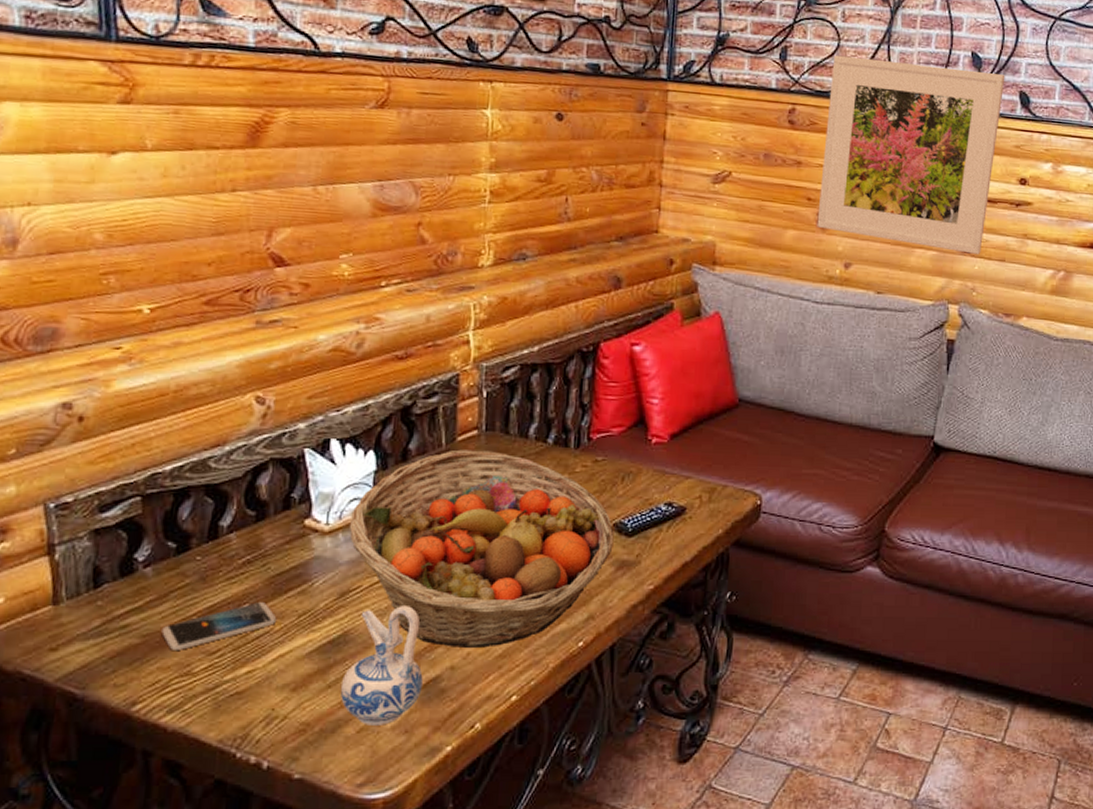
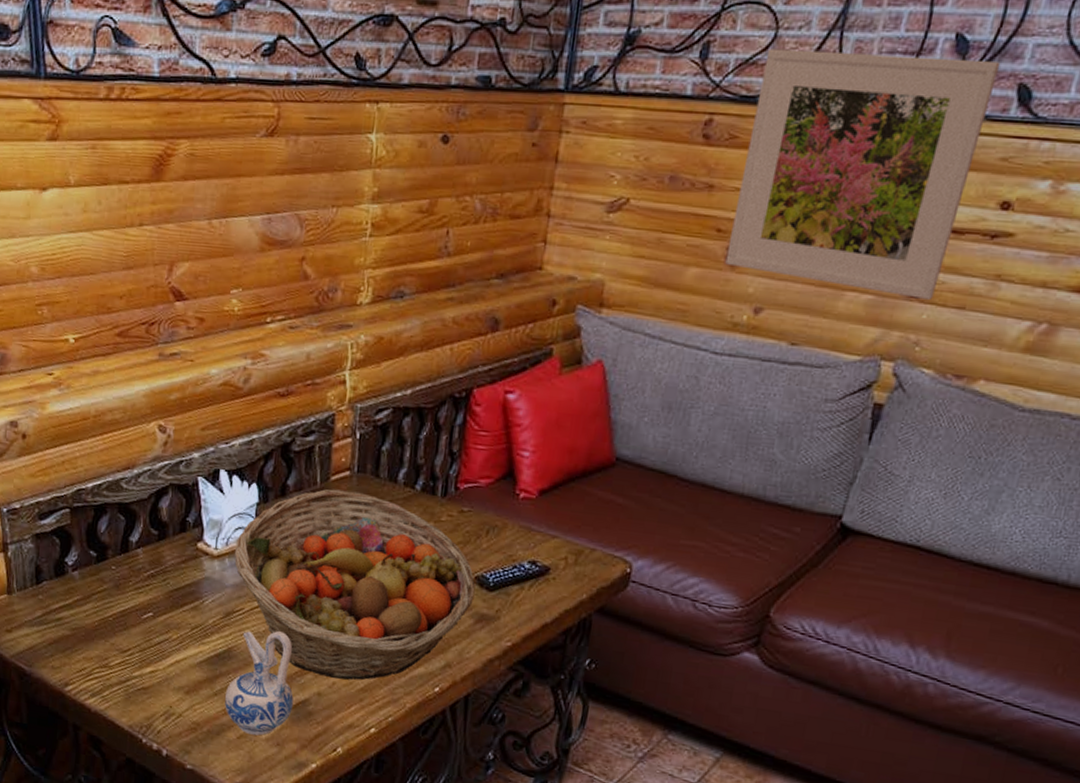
smartphone: present [161,602,277,650] -> none [86,612,175,645]

